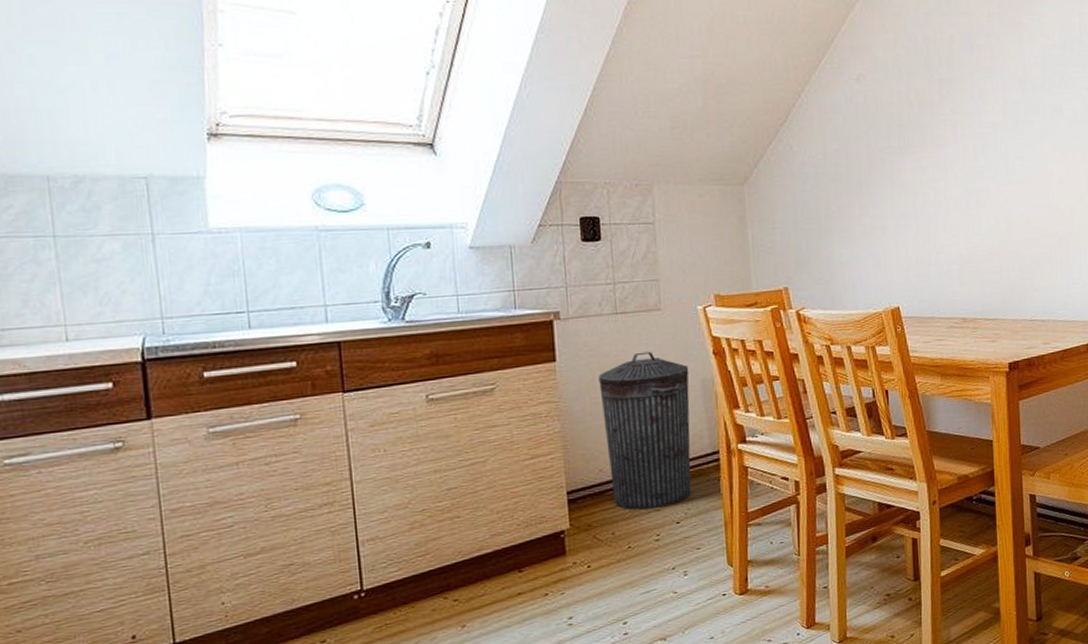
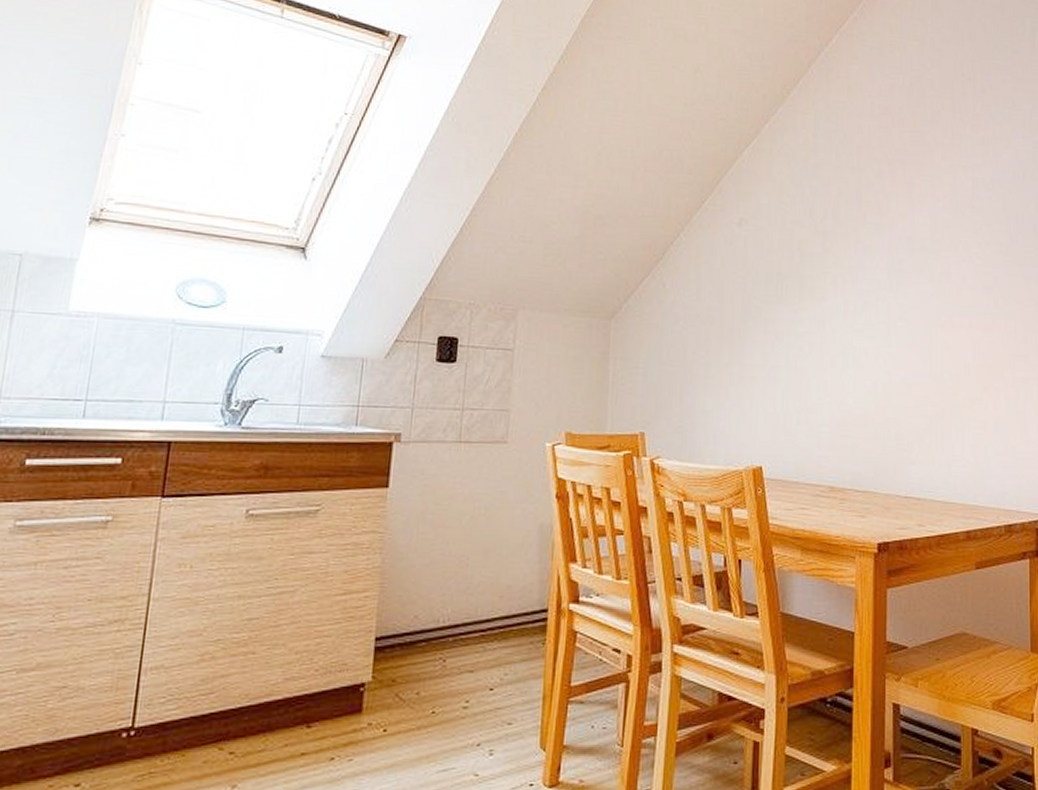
trash can: present [599,351,691,510] -> none [424,487,528,668]

